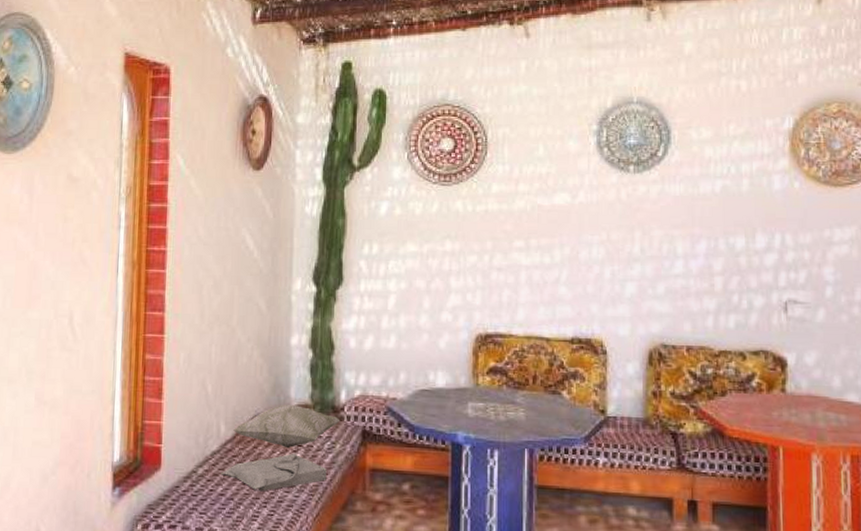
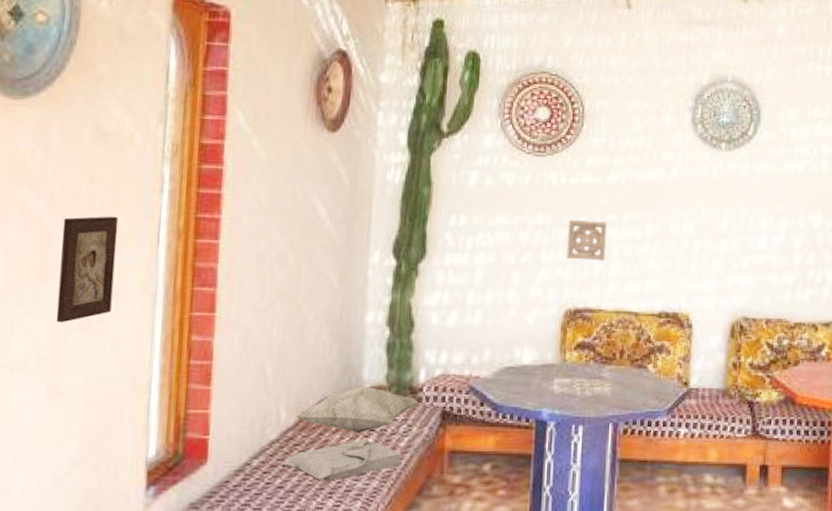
religious icon: none [41,250,87,342] -> present [56,216,119,323]
wall ornament: none [475,247,515,287] -> present [567,220,607,261]

